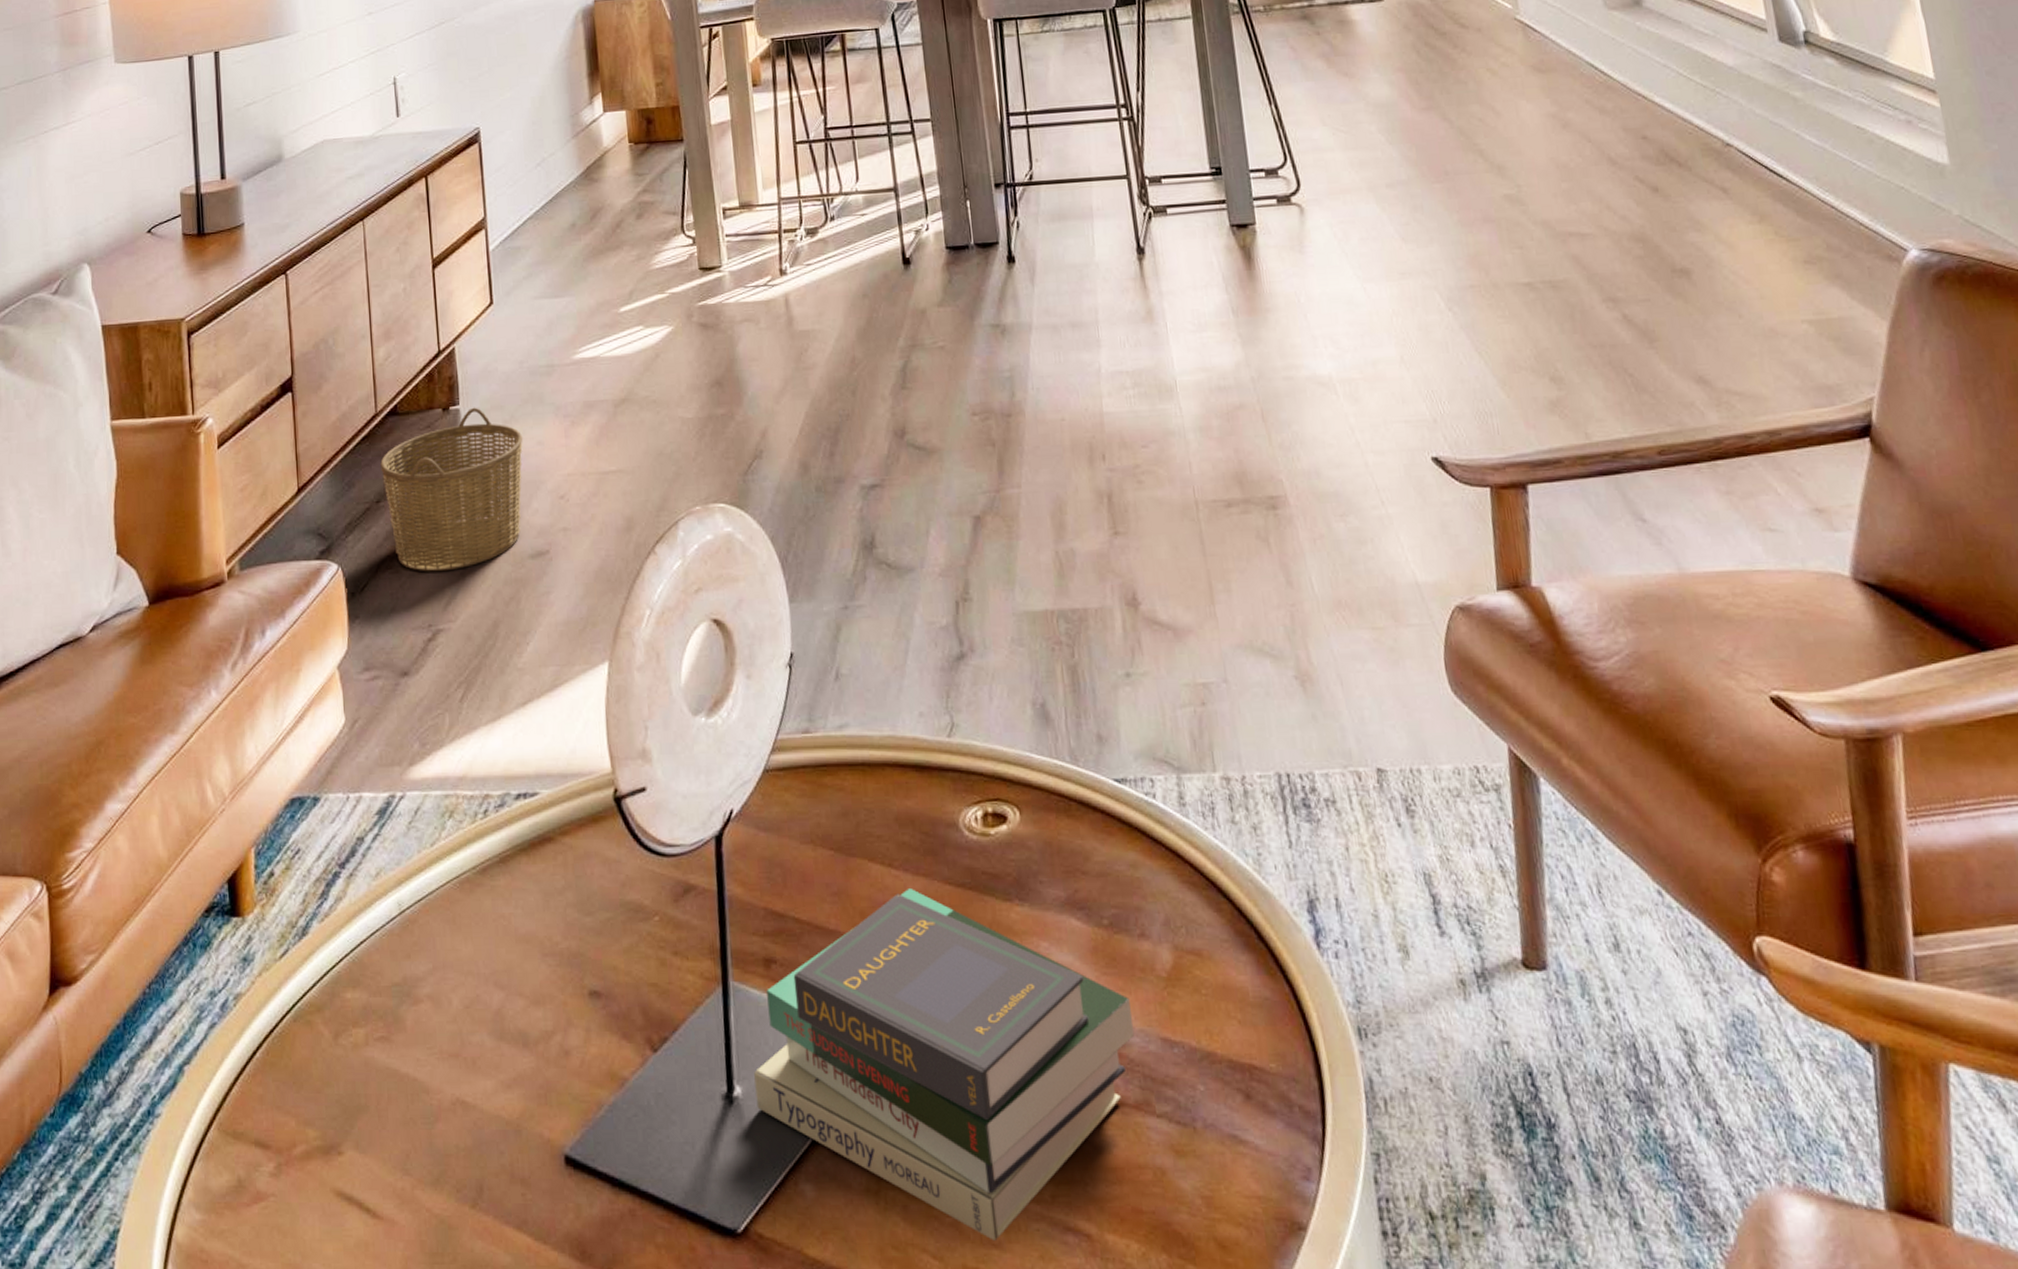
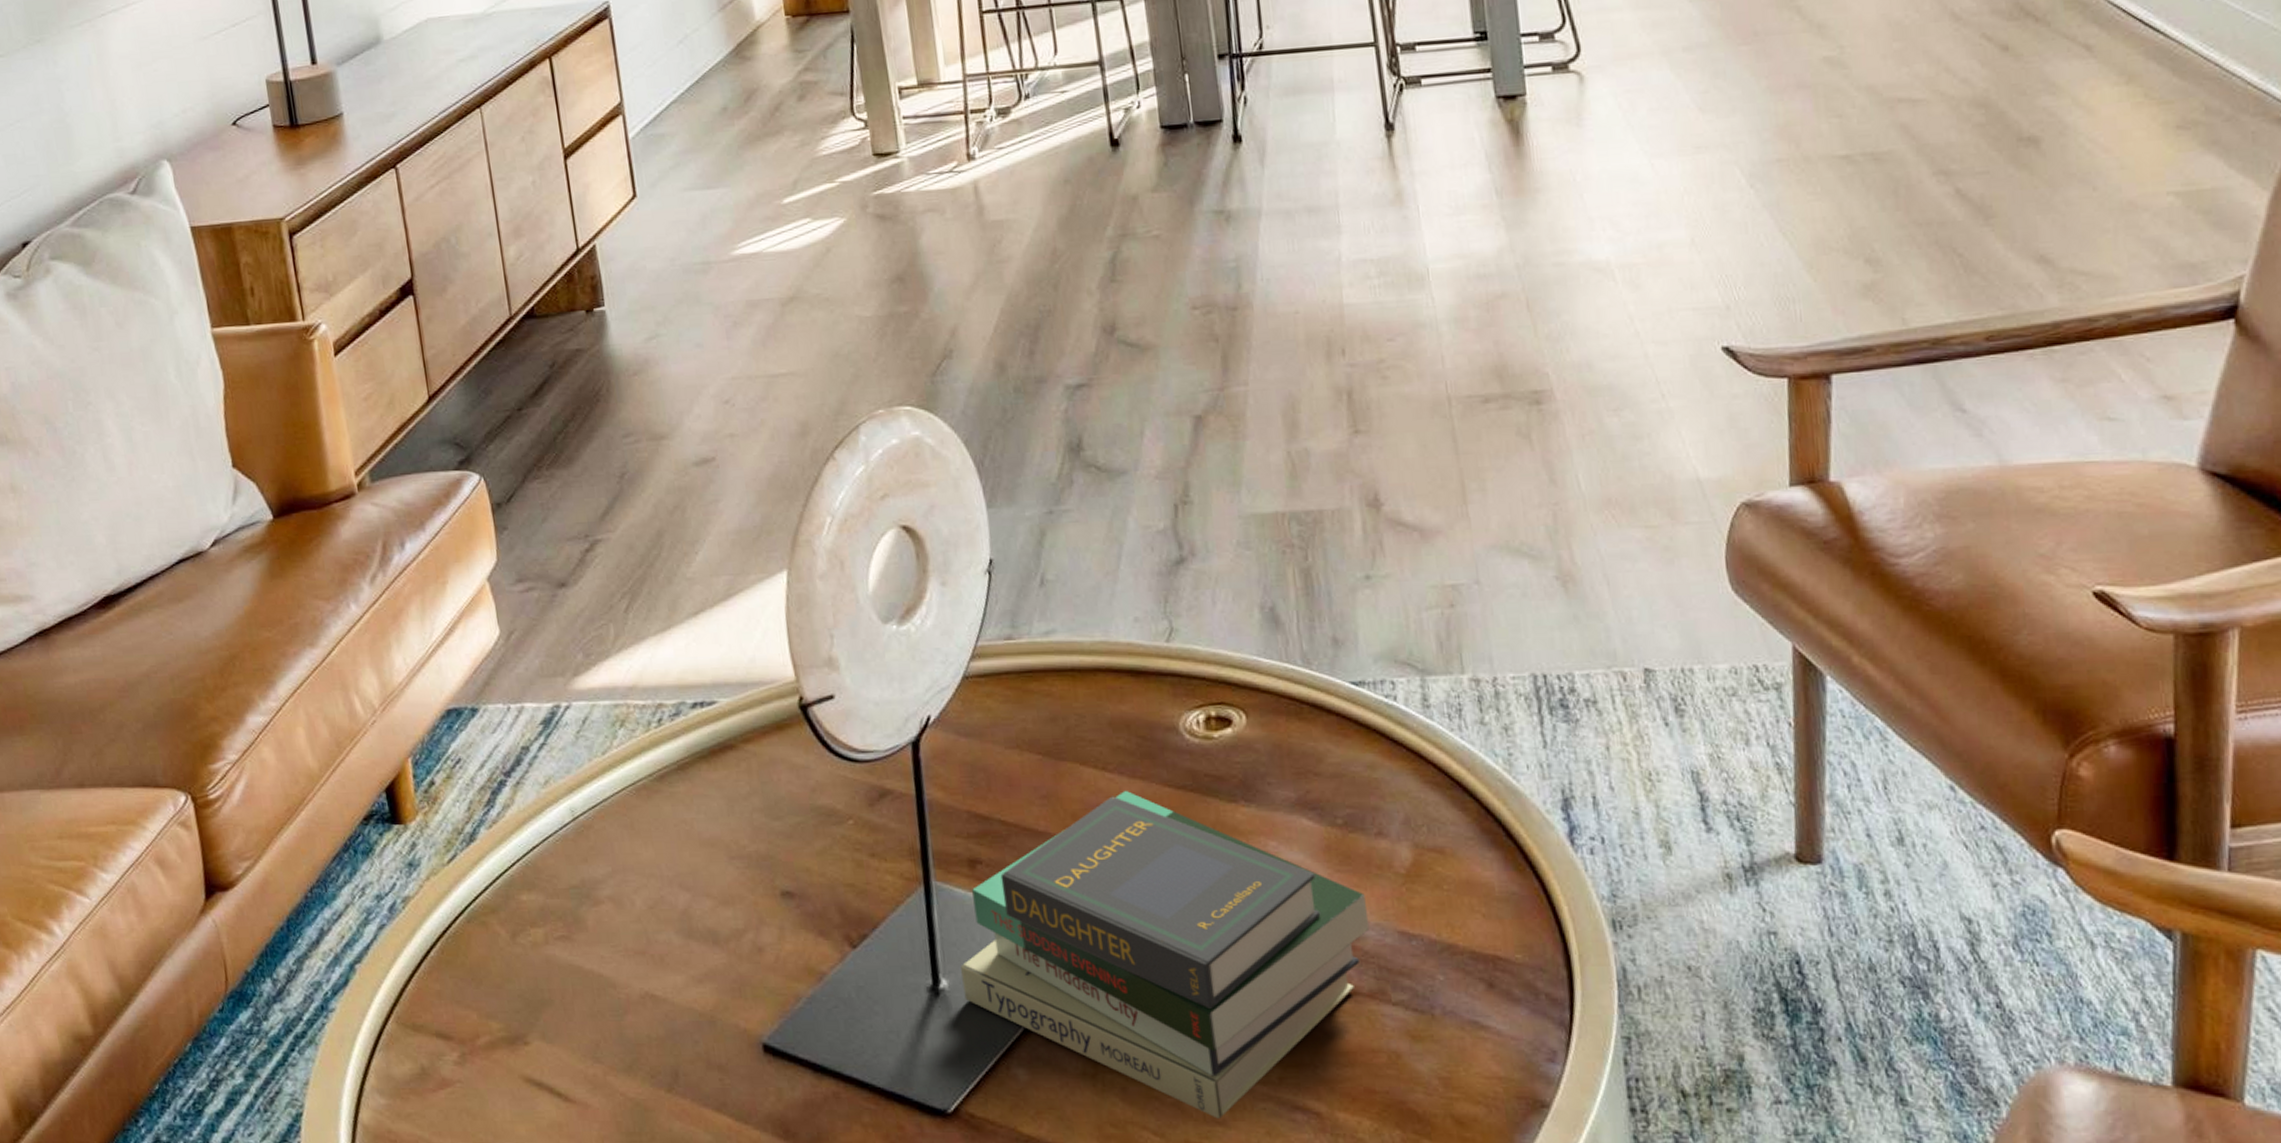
basket: present [380,407,523,572] -> none [519,308,682,482]

